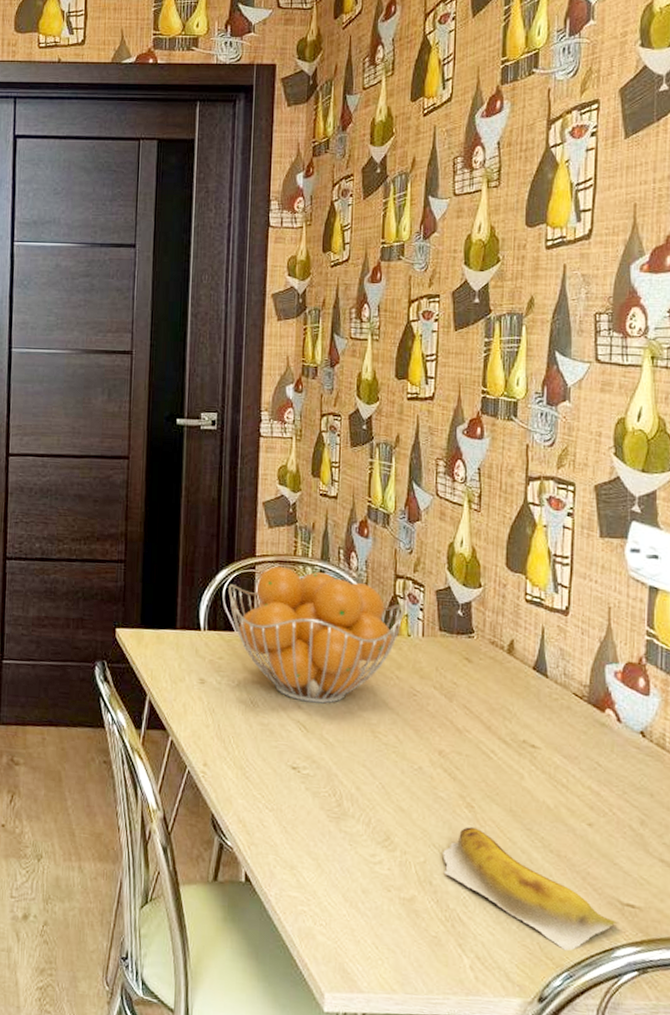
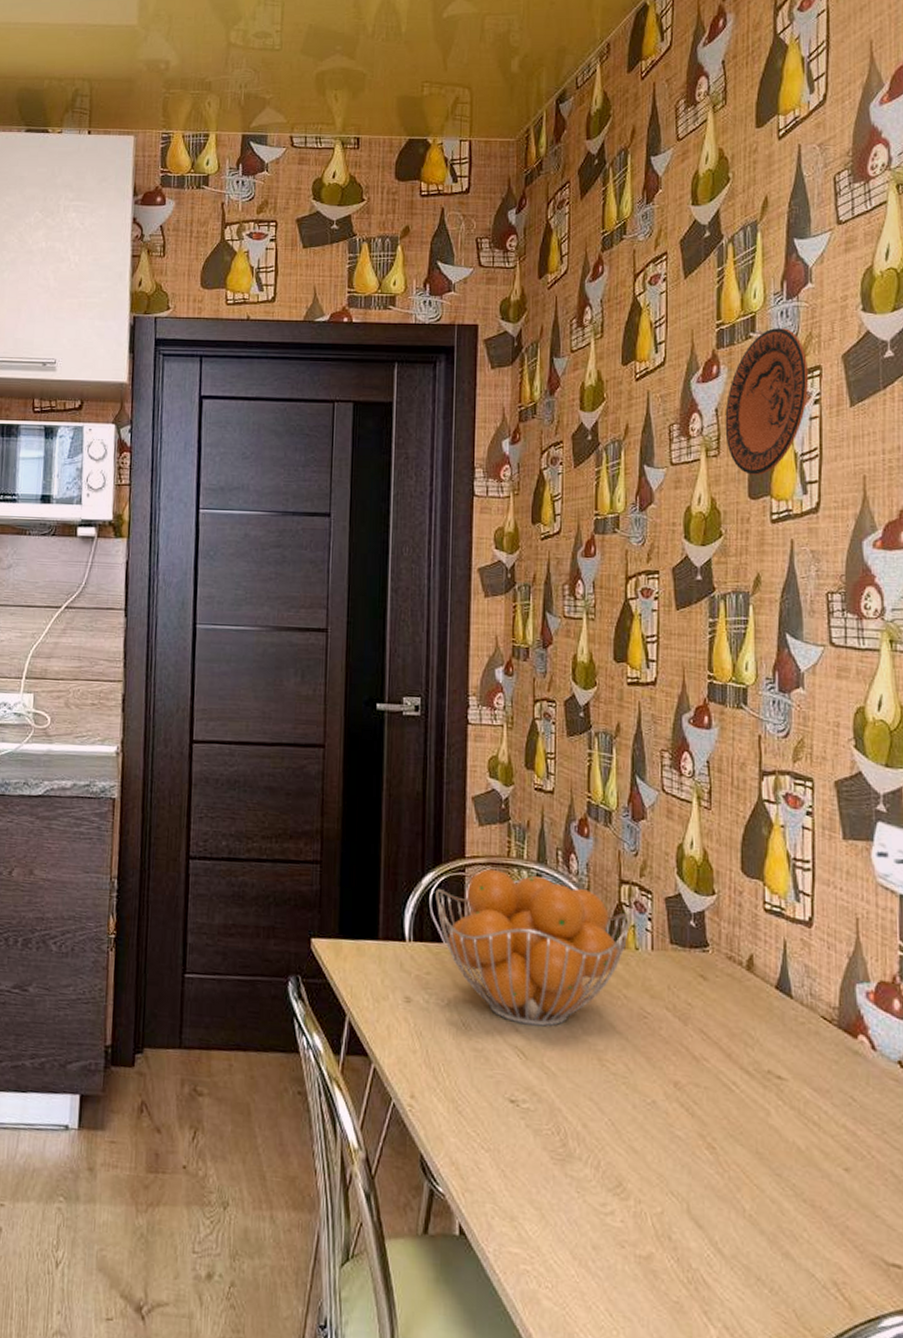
banana: present [443,827,618,951] -> none [682,1171,884,1320]
decorative plate: none [506,64,587,205] -> present [725,328,809,476]

